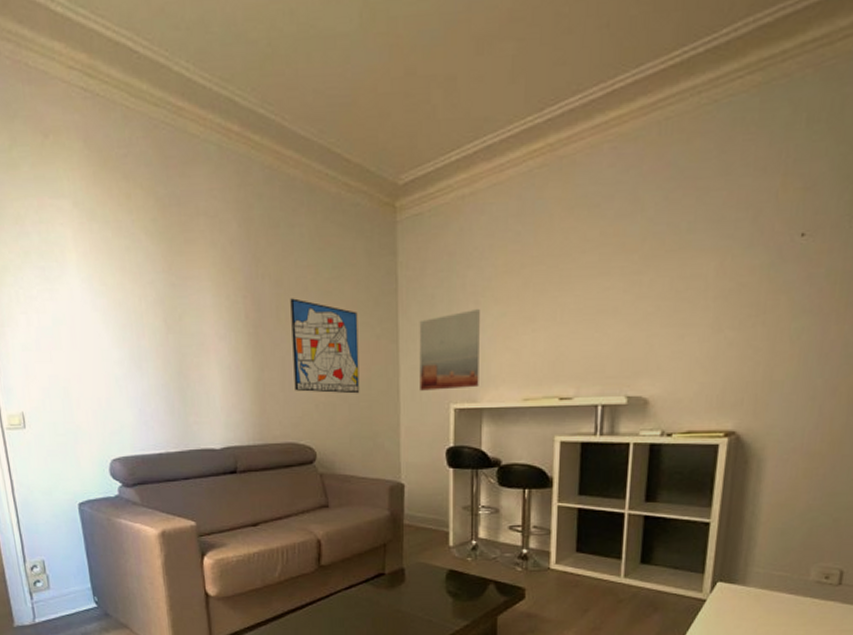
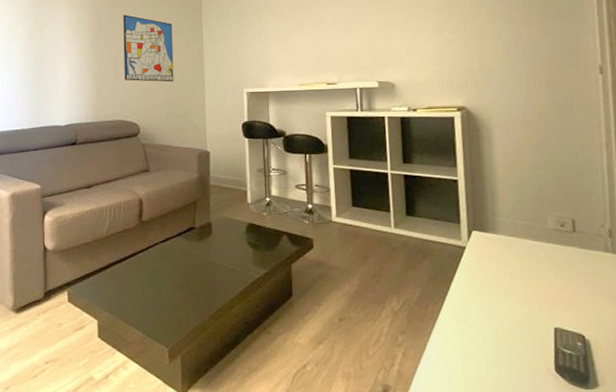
wall art: present [419,309,480,391] -> none [218,21,265,79]

